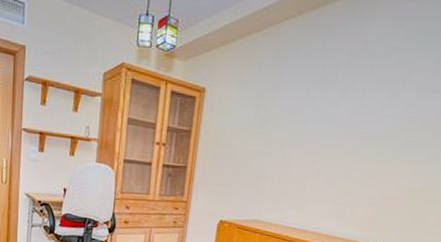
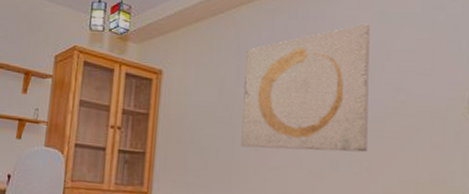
wall art: none [270,41,400,164] -> present [241,23,371,153]

